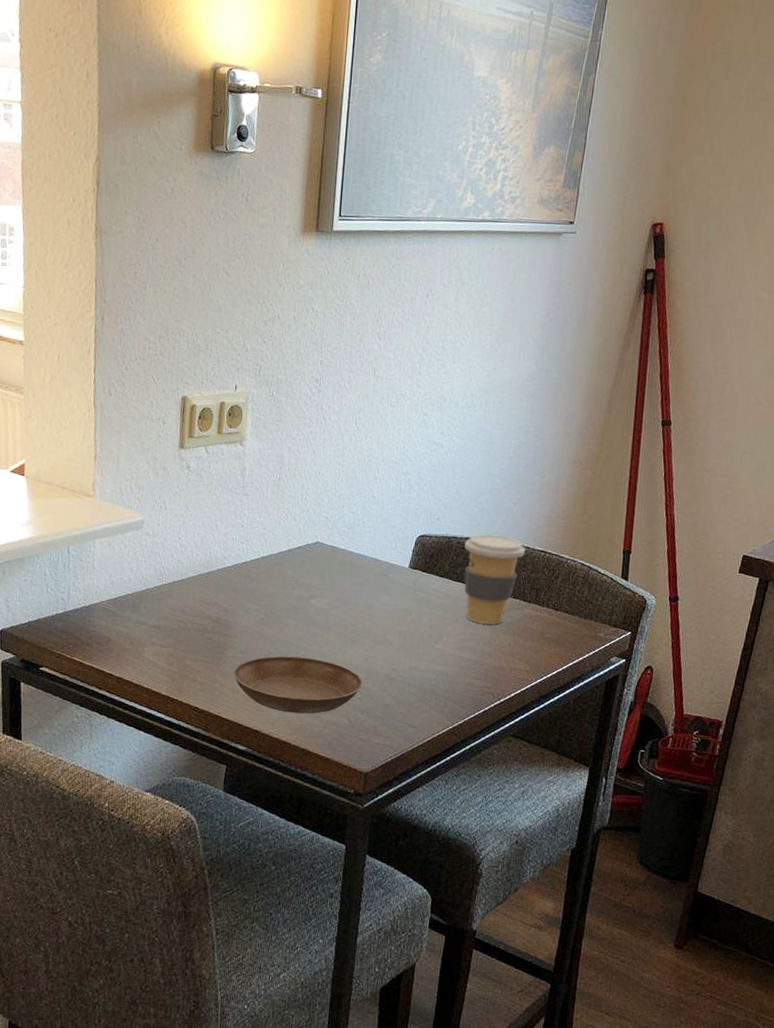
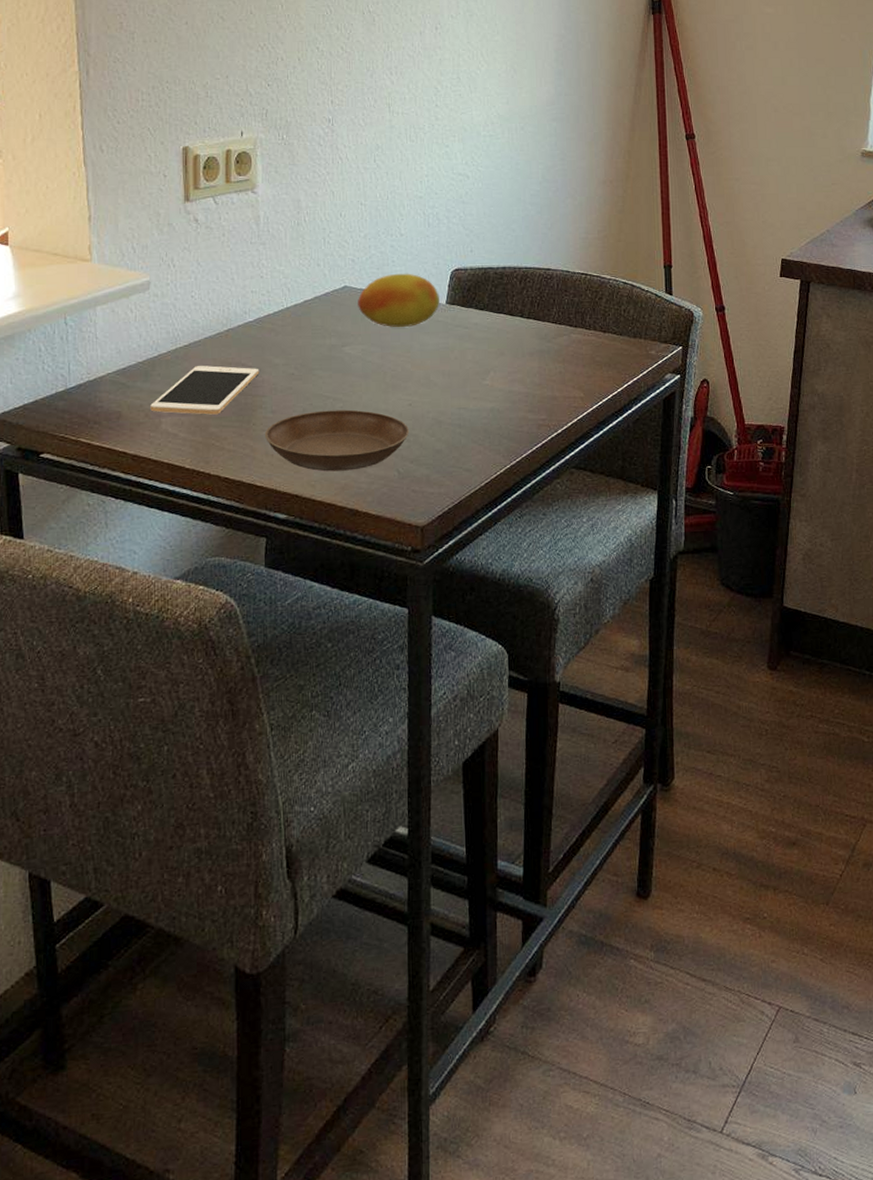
cell phone: none [135,603,233,649] -> present [150,365,259,415]
fruit: none [327,534,404,586] -> present [358,273,441,327]
coffee cup: present [464,534,525,625] -> none [501,261,565,355]

